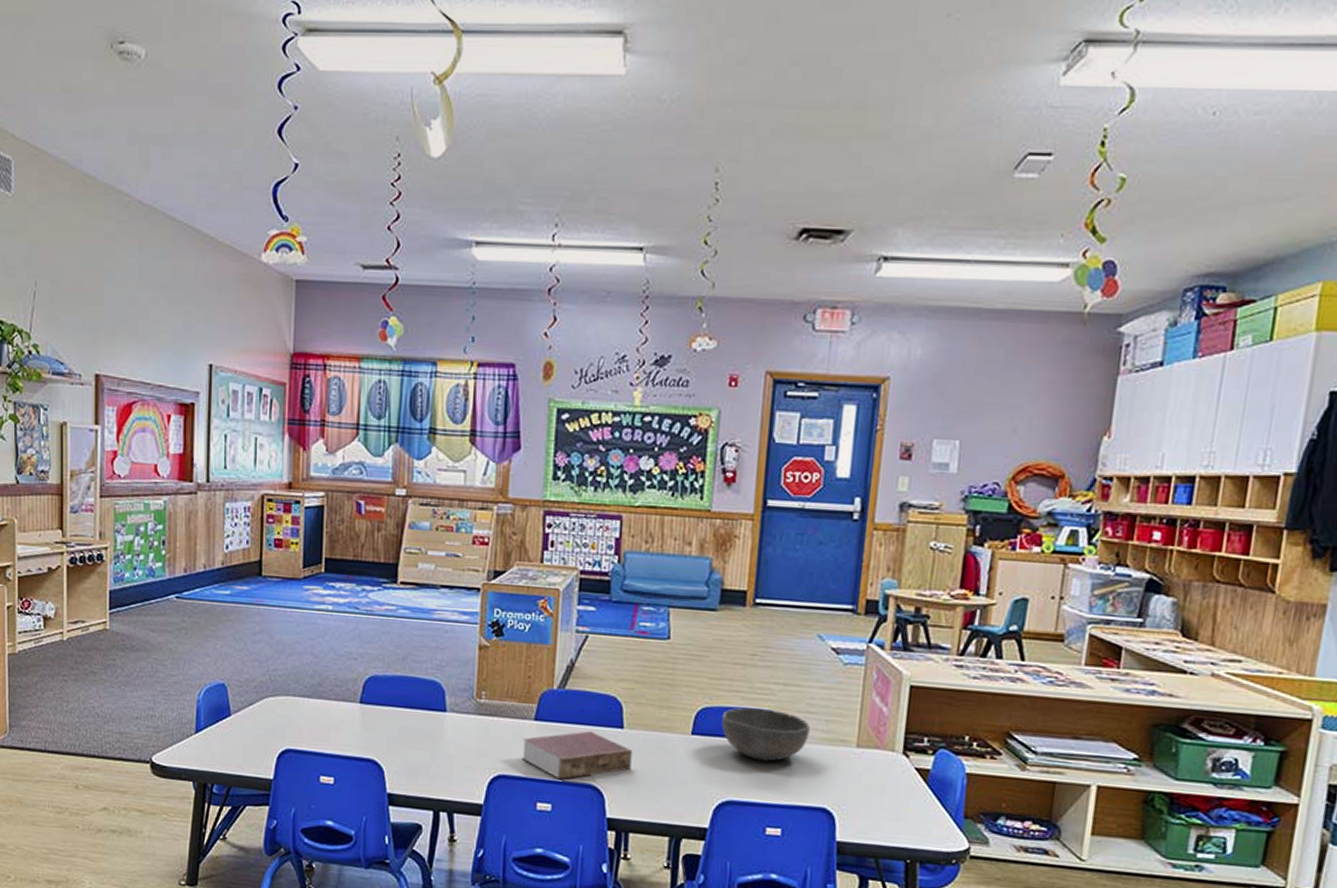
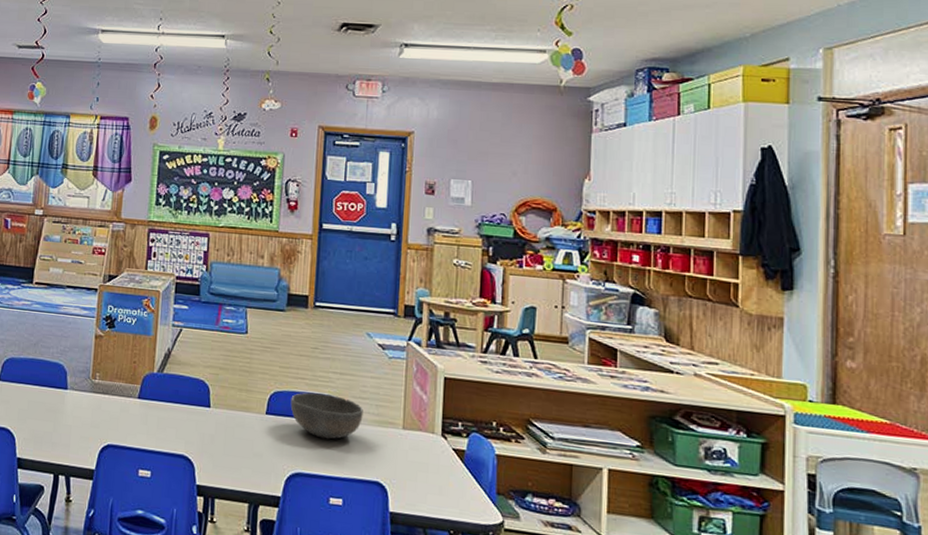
book: present [522,731,632,780] -> none [128,409,218,451]

